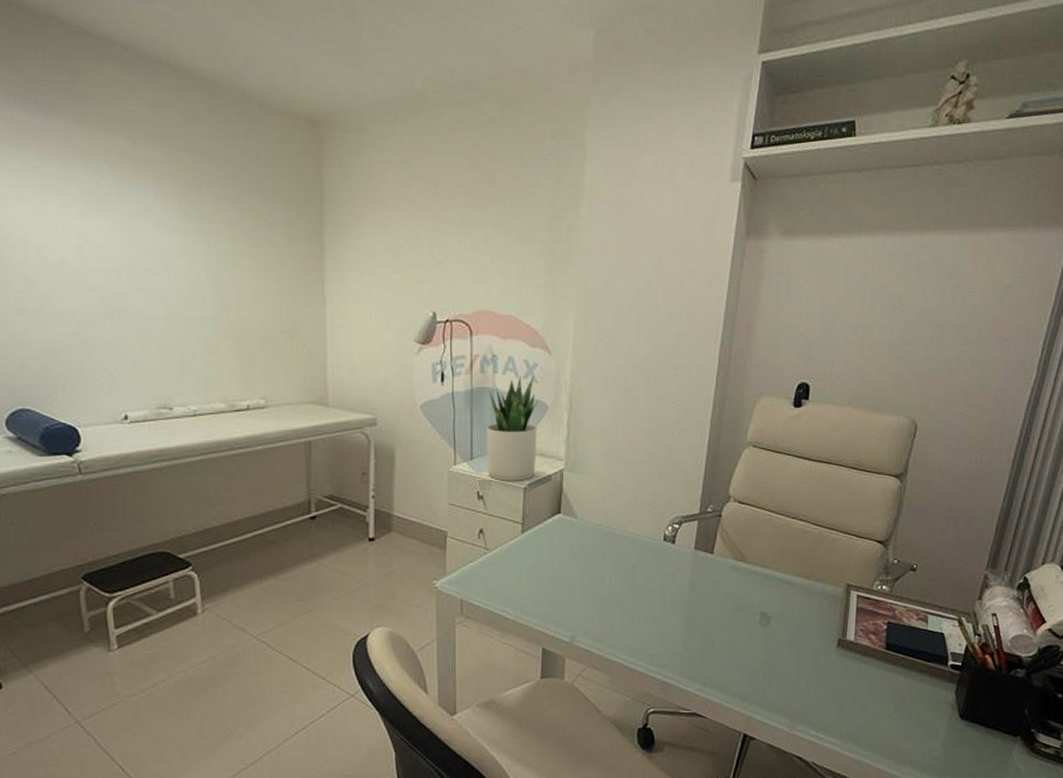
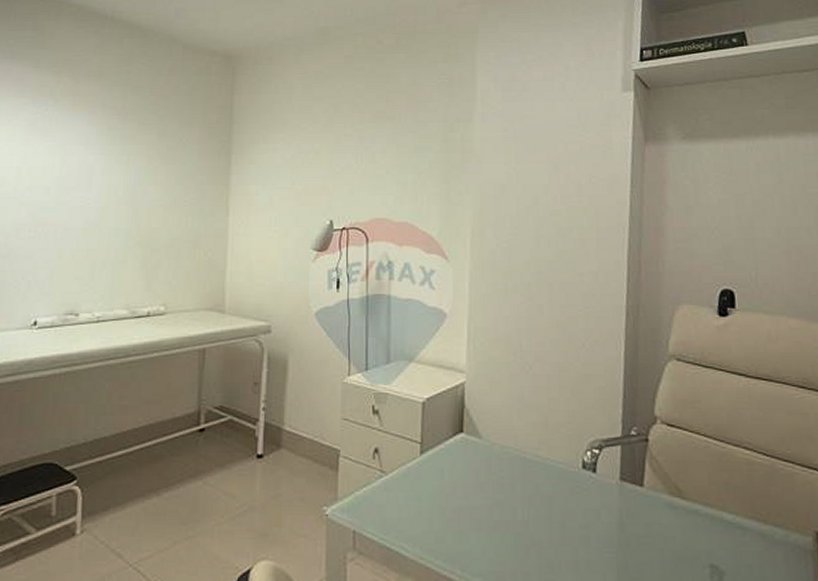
planter: present [486,375,539,481] -> none [382,282,436,395]

